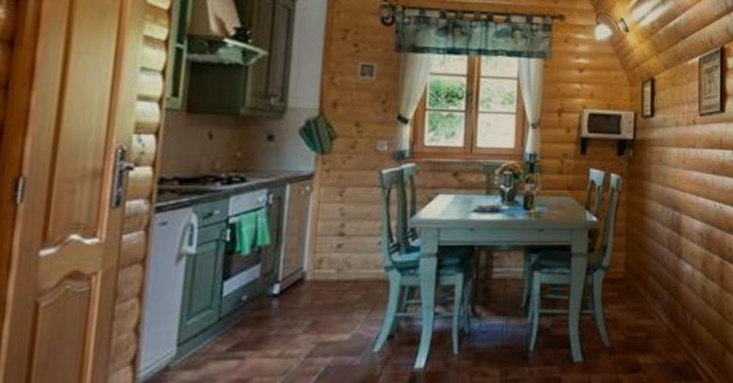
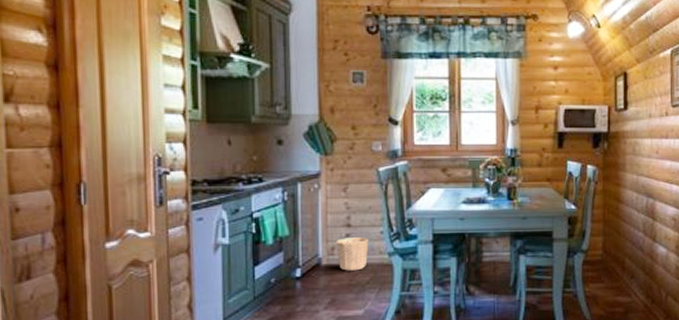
waste basket: none [325,247,364,288] -> present [337,236,369,271]

